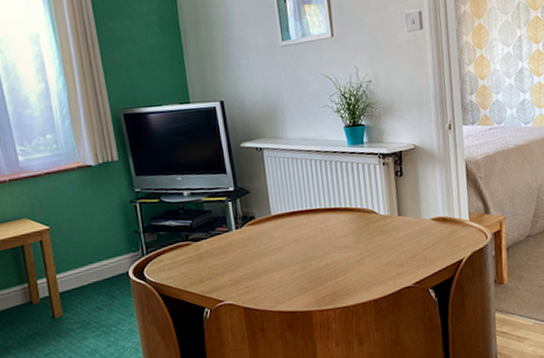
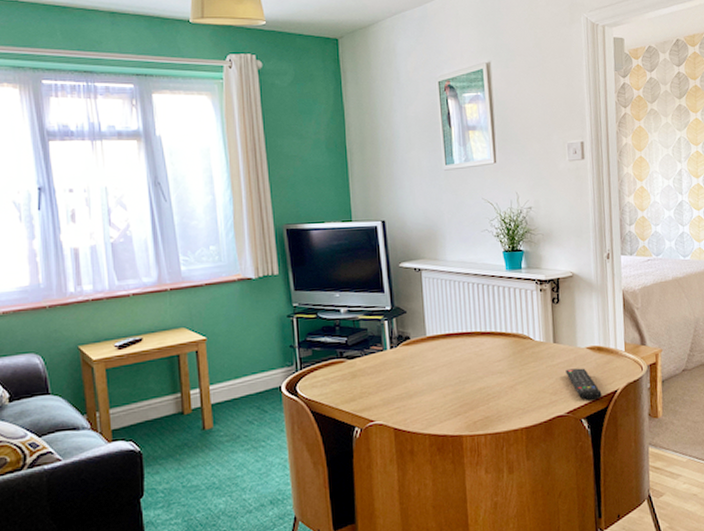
remote control: none [411,239,448,271] -> present [565,368,602,401]

